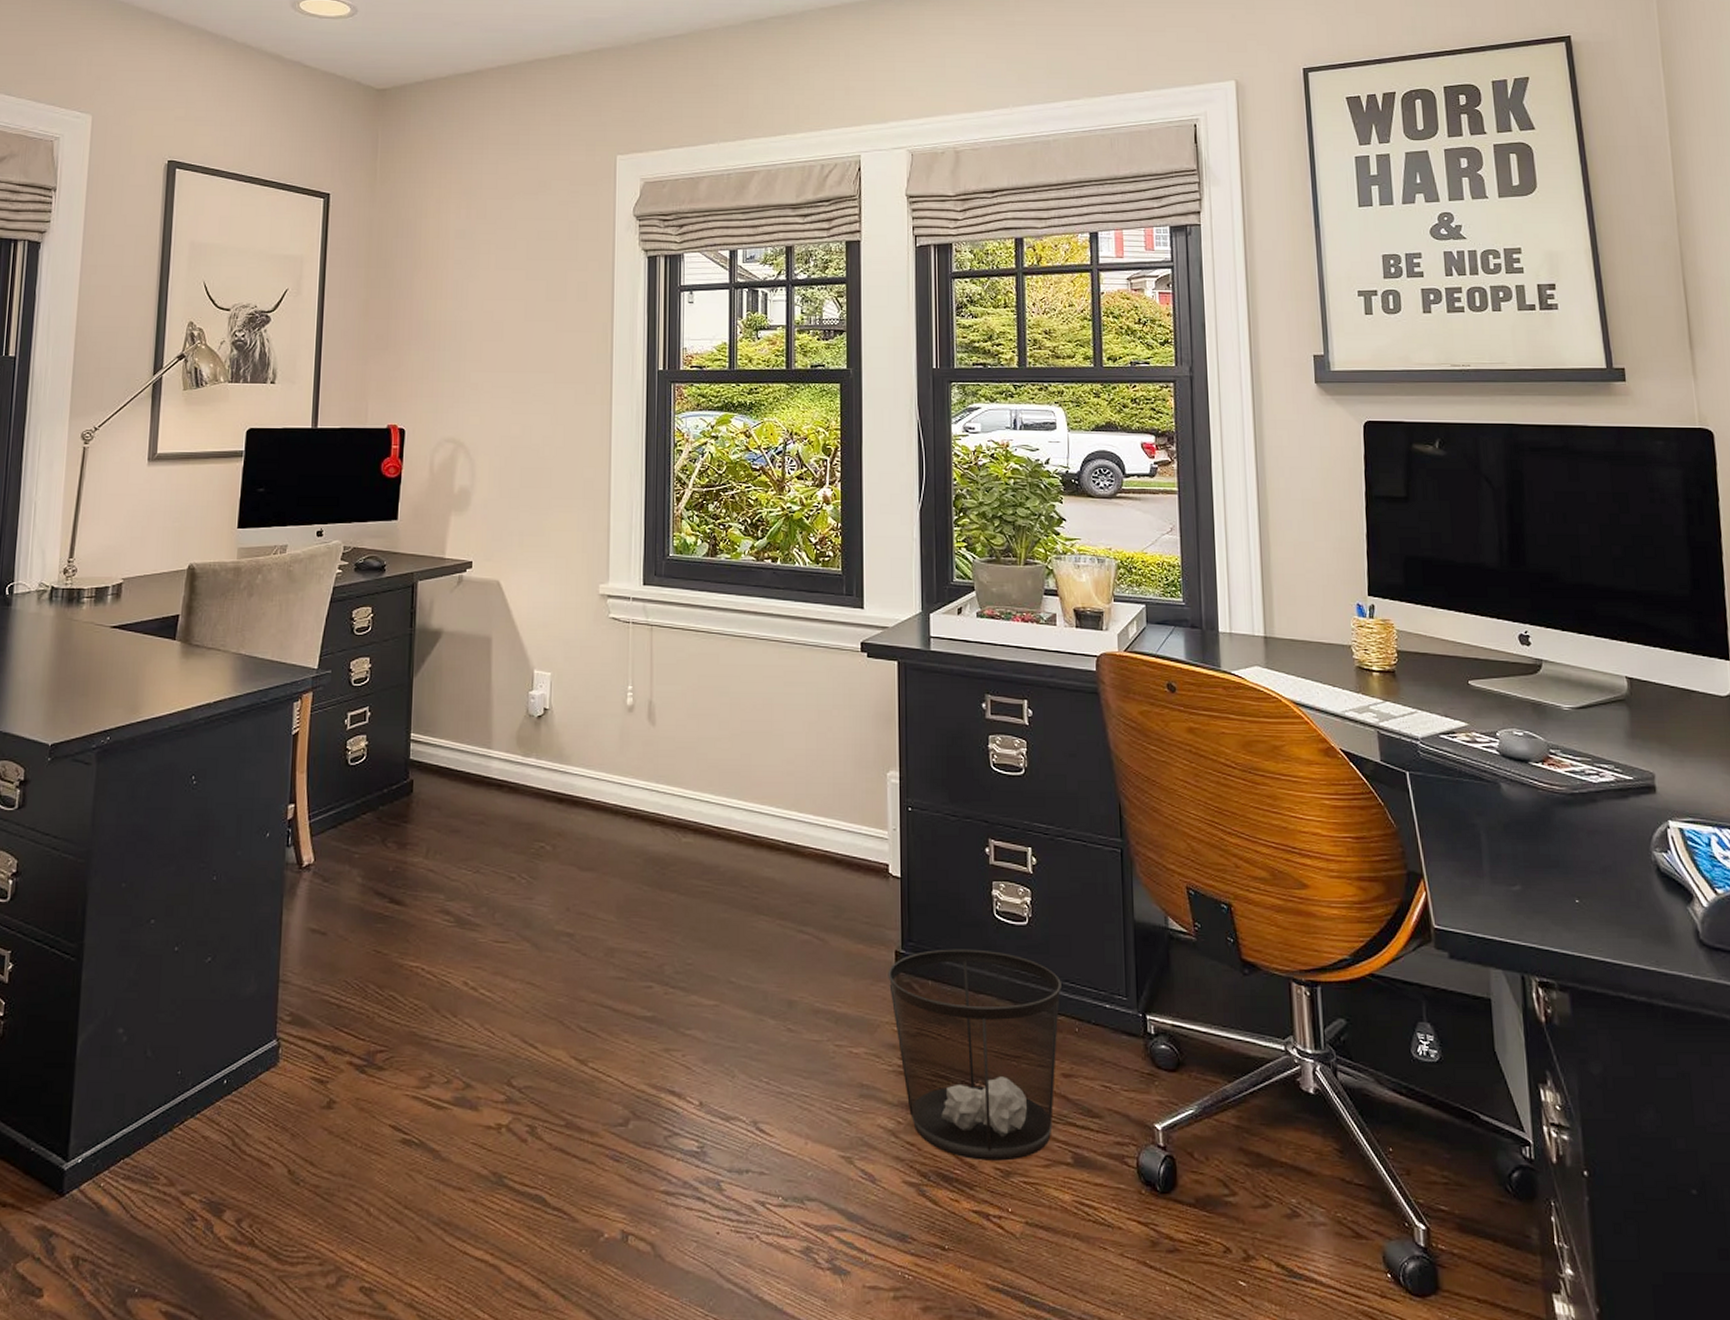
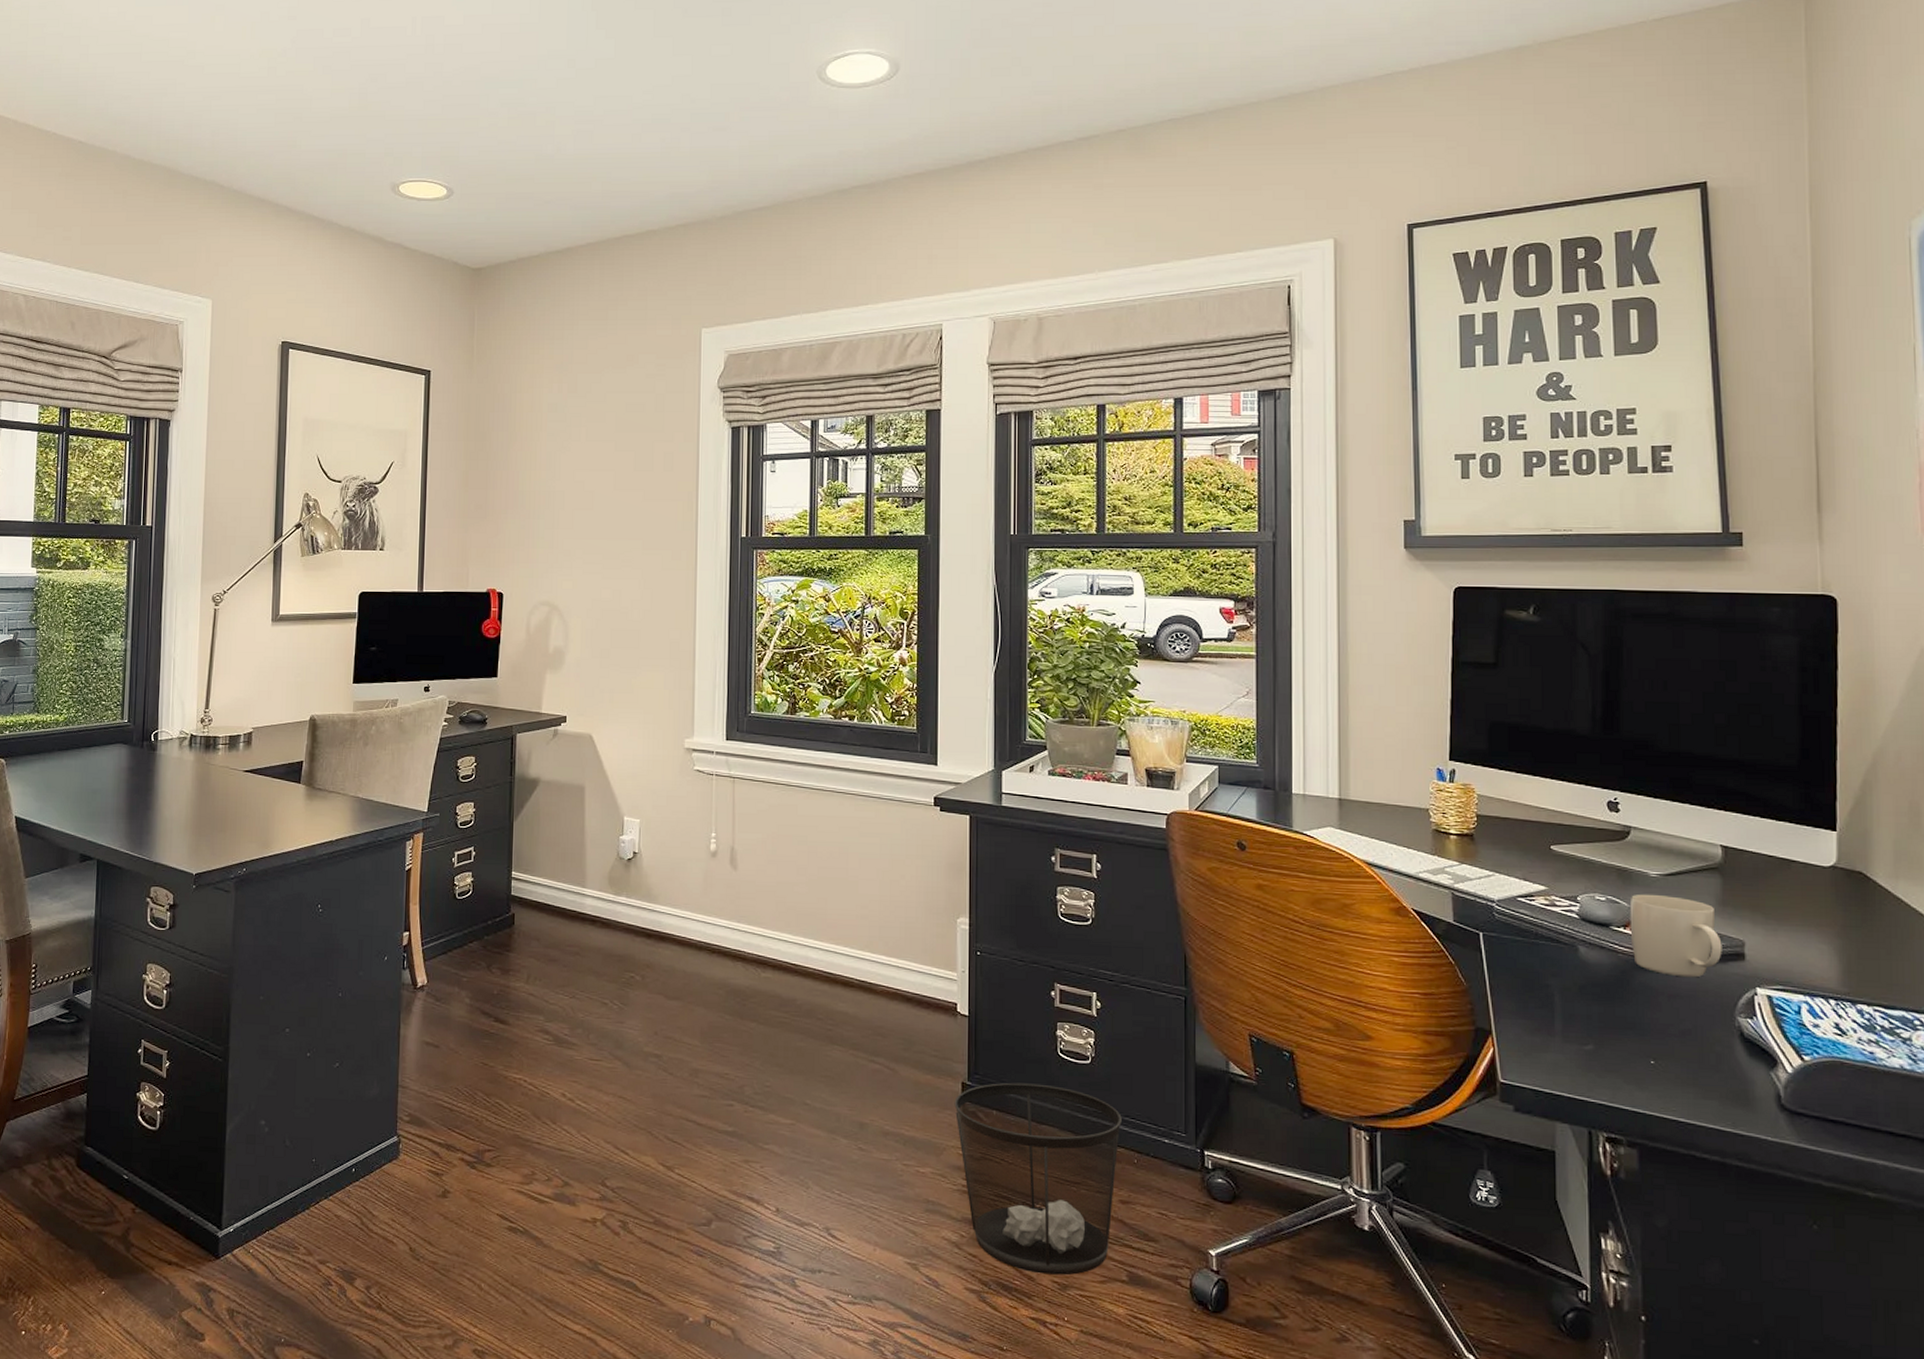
mug: none [1546,728,1635,812] -> present [1629,894,1722,978]

